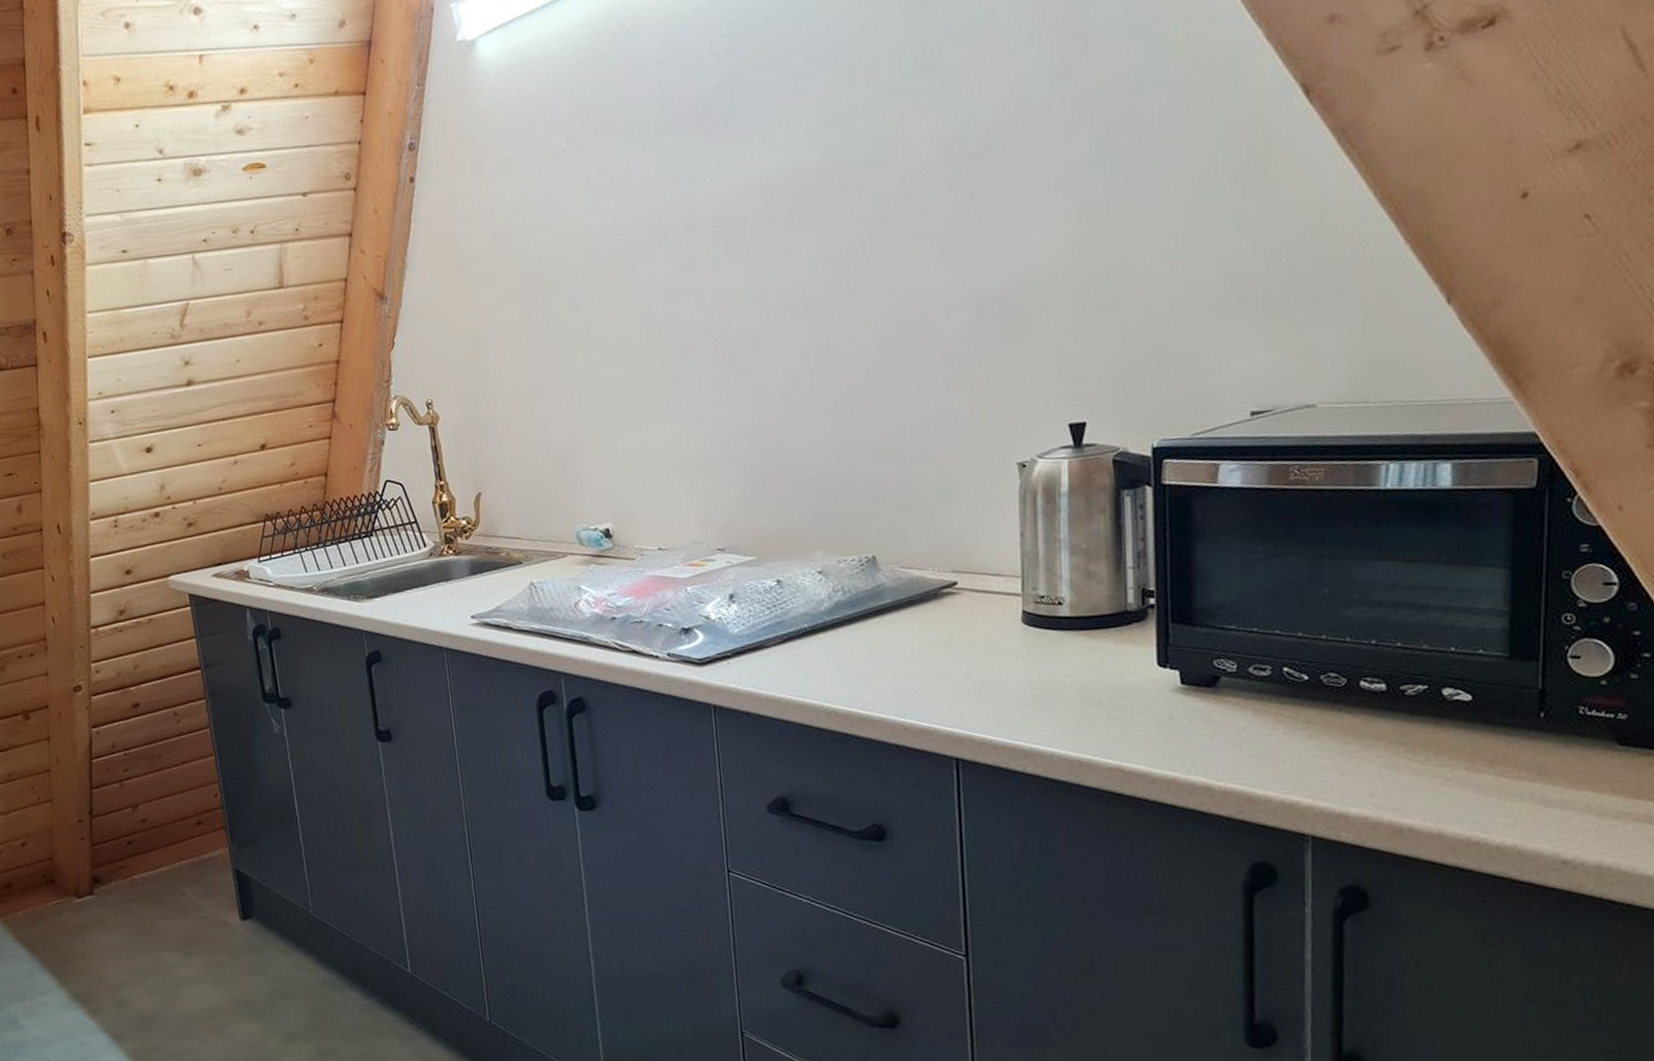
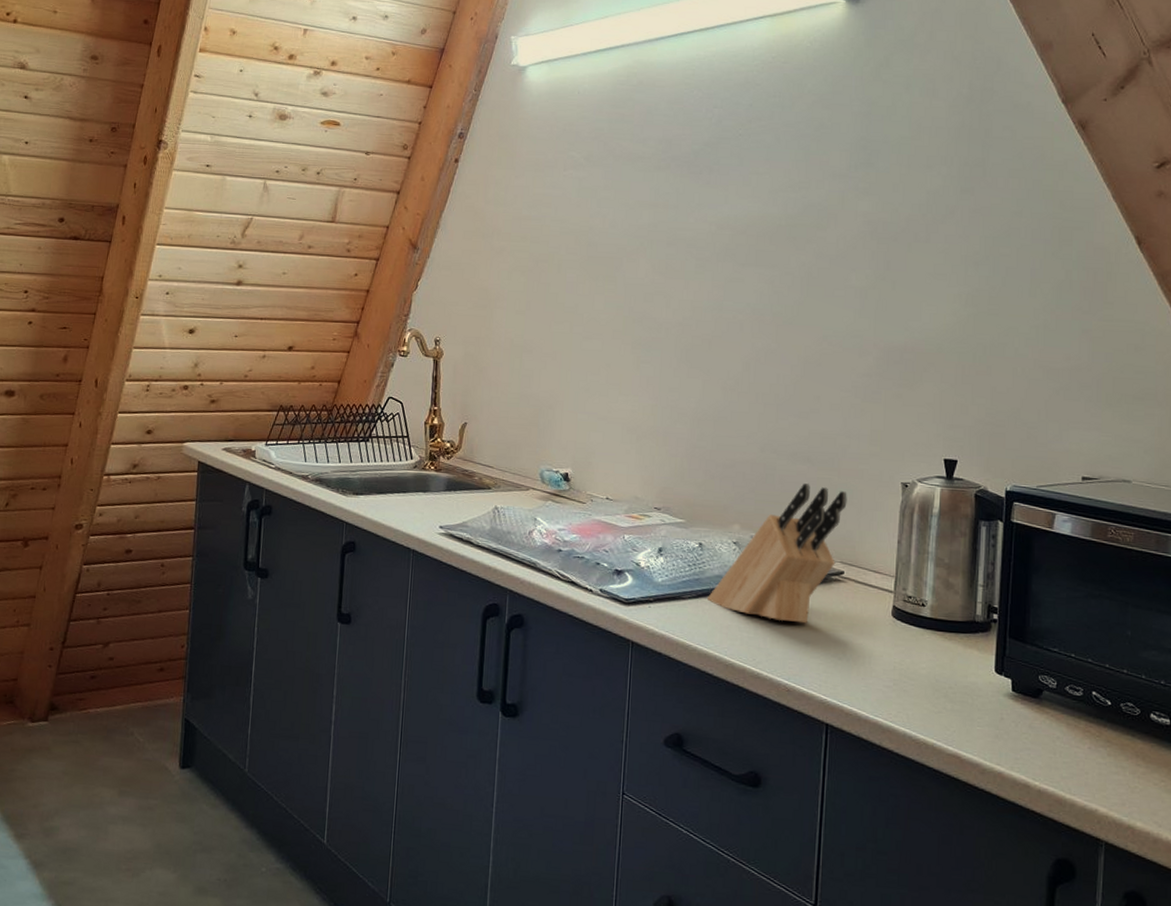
knife block: none [794,486,952,653] -> present [706,483,847,624]

